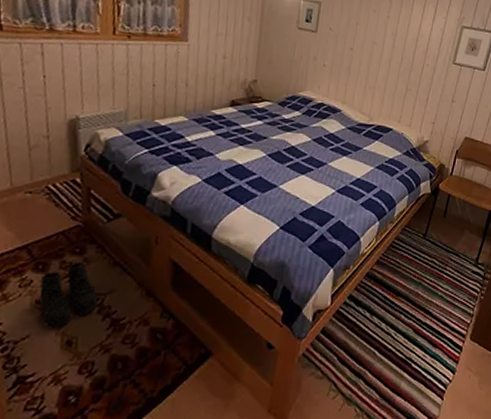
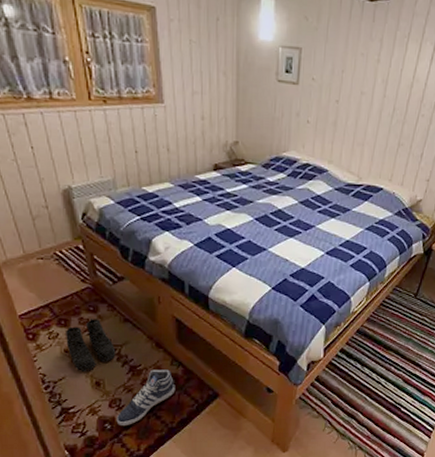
sneaker: none [83,323,163,399] -> present [116,369,176,426]

